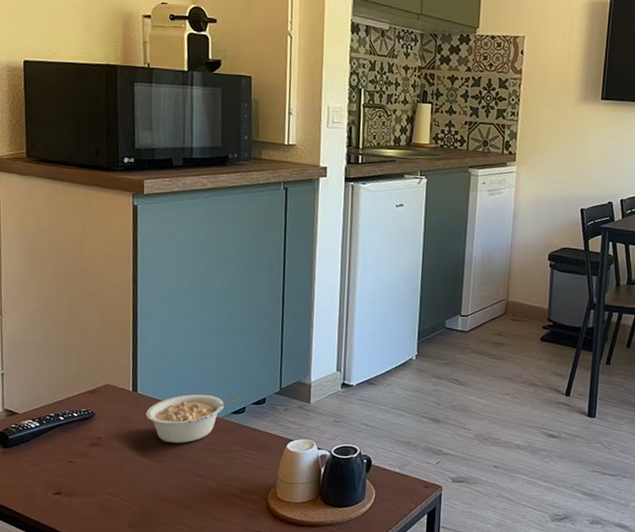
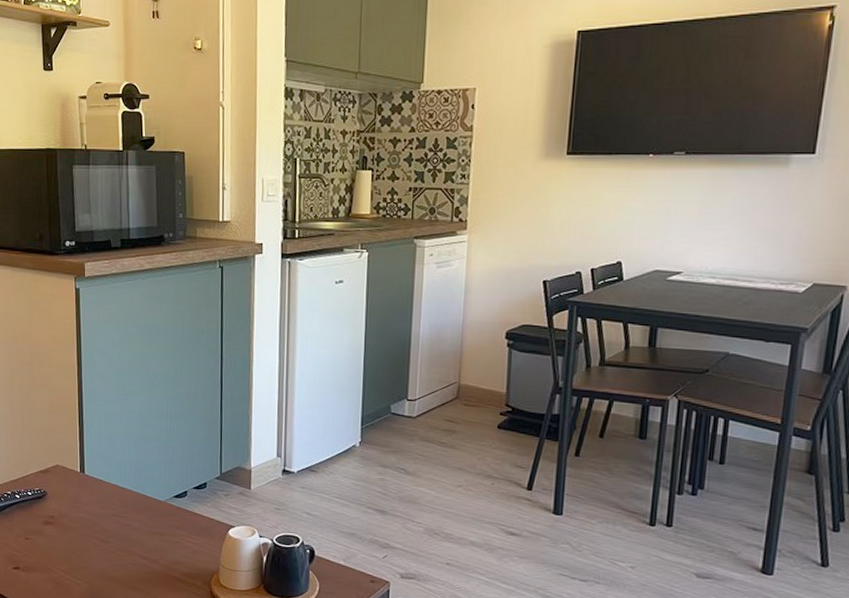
legume: present [146,394,240,443] -> none [93,477,182,525]

